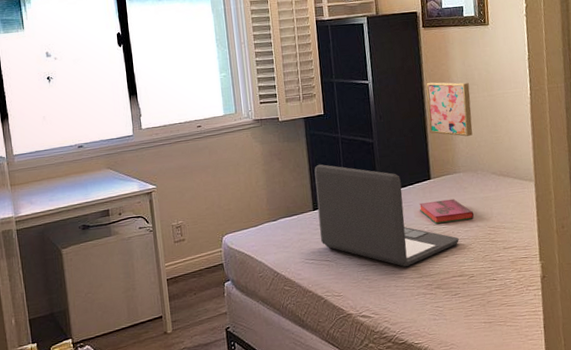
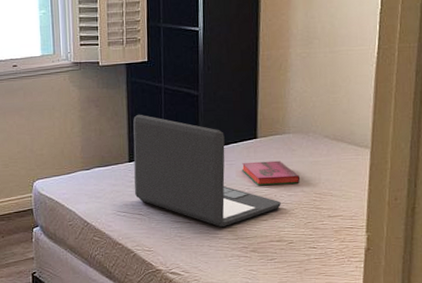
wall art: present [426,82,473,137] -> none [261,33,310,95]

